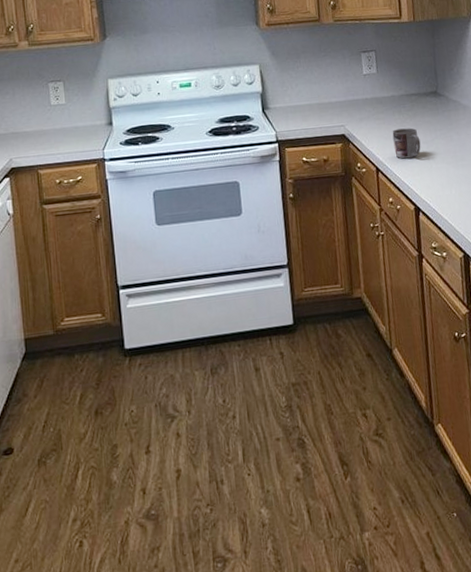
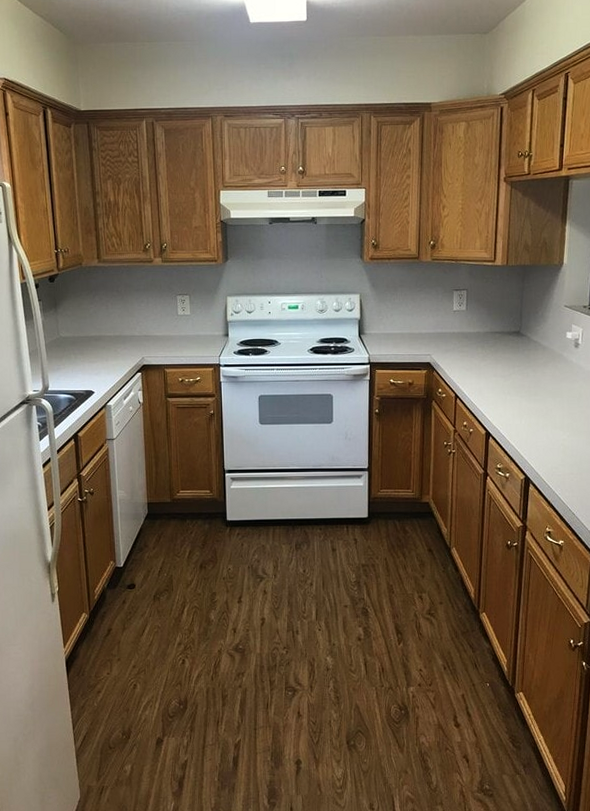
mug: present [392,128,421,159] -> none [473,362,499,389]

